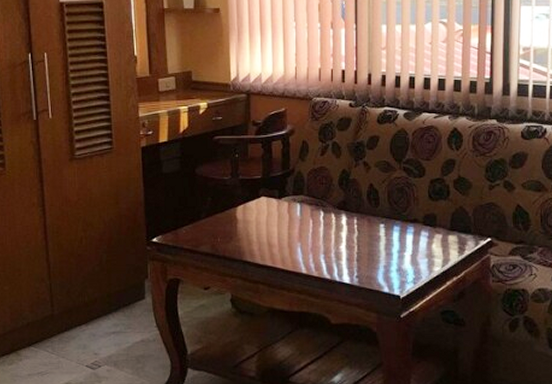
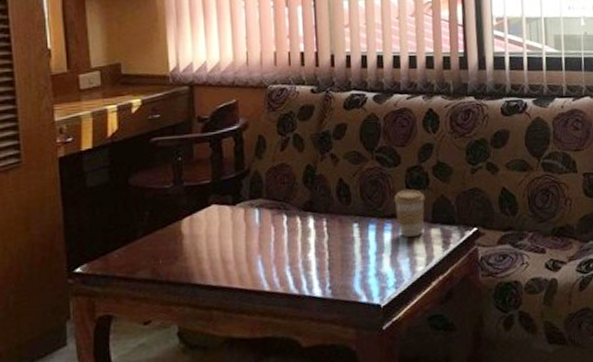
coffee cup: none [417,199,445,240] -> present [394,189,425,237]

